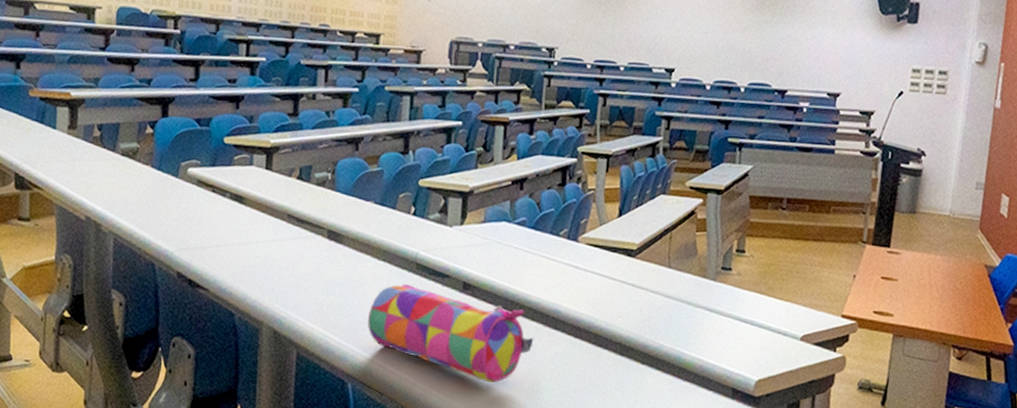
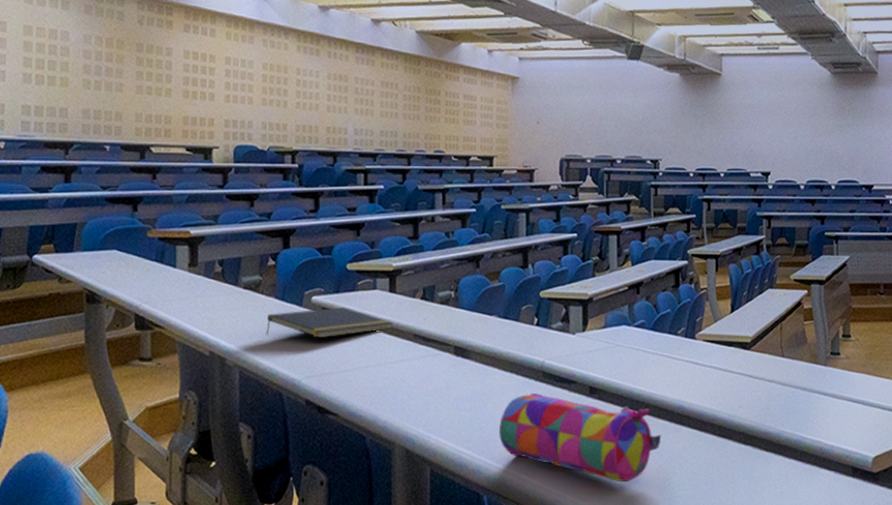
notepad: none [141,181,268,212] -> present [266,307,394,339]

